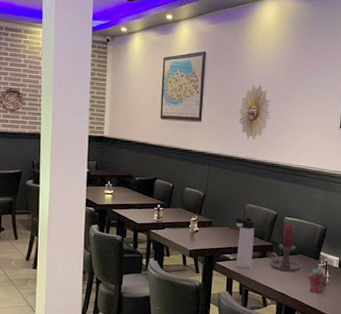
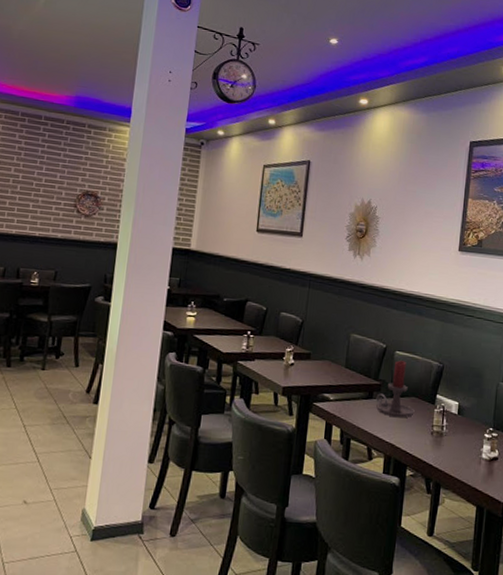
thermos bottle: present [235,217,255,269] -> none [337,350,361,413]
potted succulent: present [308,268,327,294] -> none [422,414,445,446]

